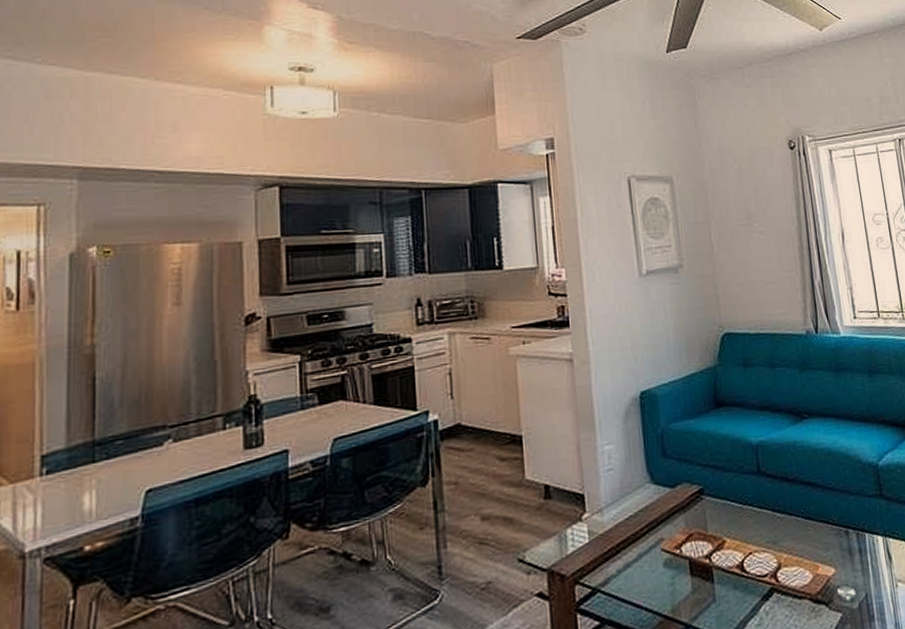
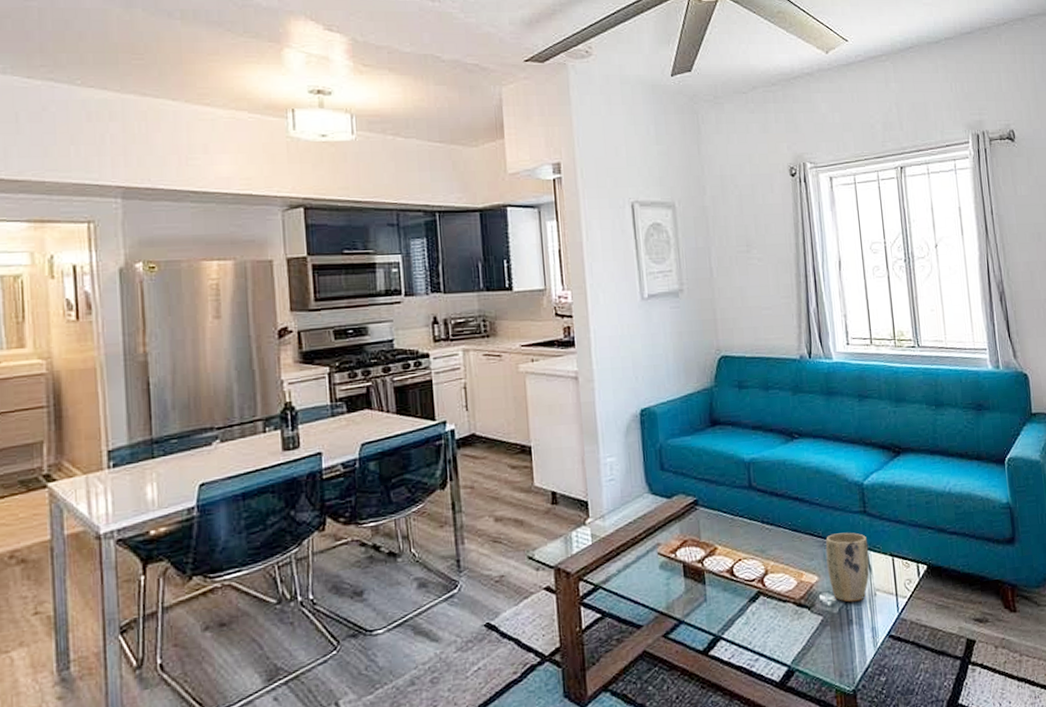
plant pot: none [841,518,890,596] -> present [825,532,870,602]

